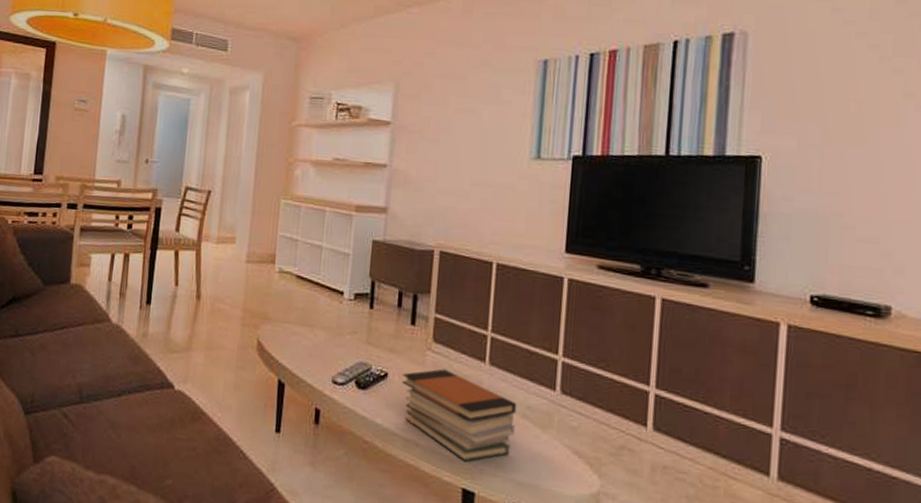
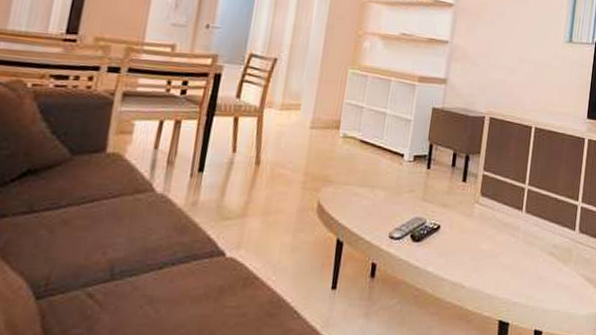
book stack: present [402,369,517,462] -> none [452,219,546,298]

